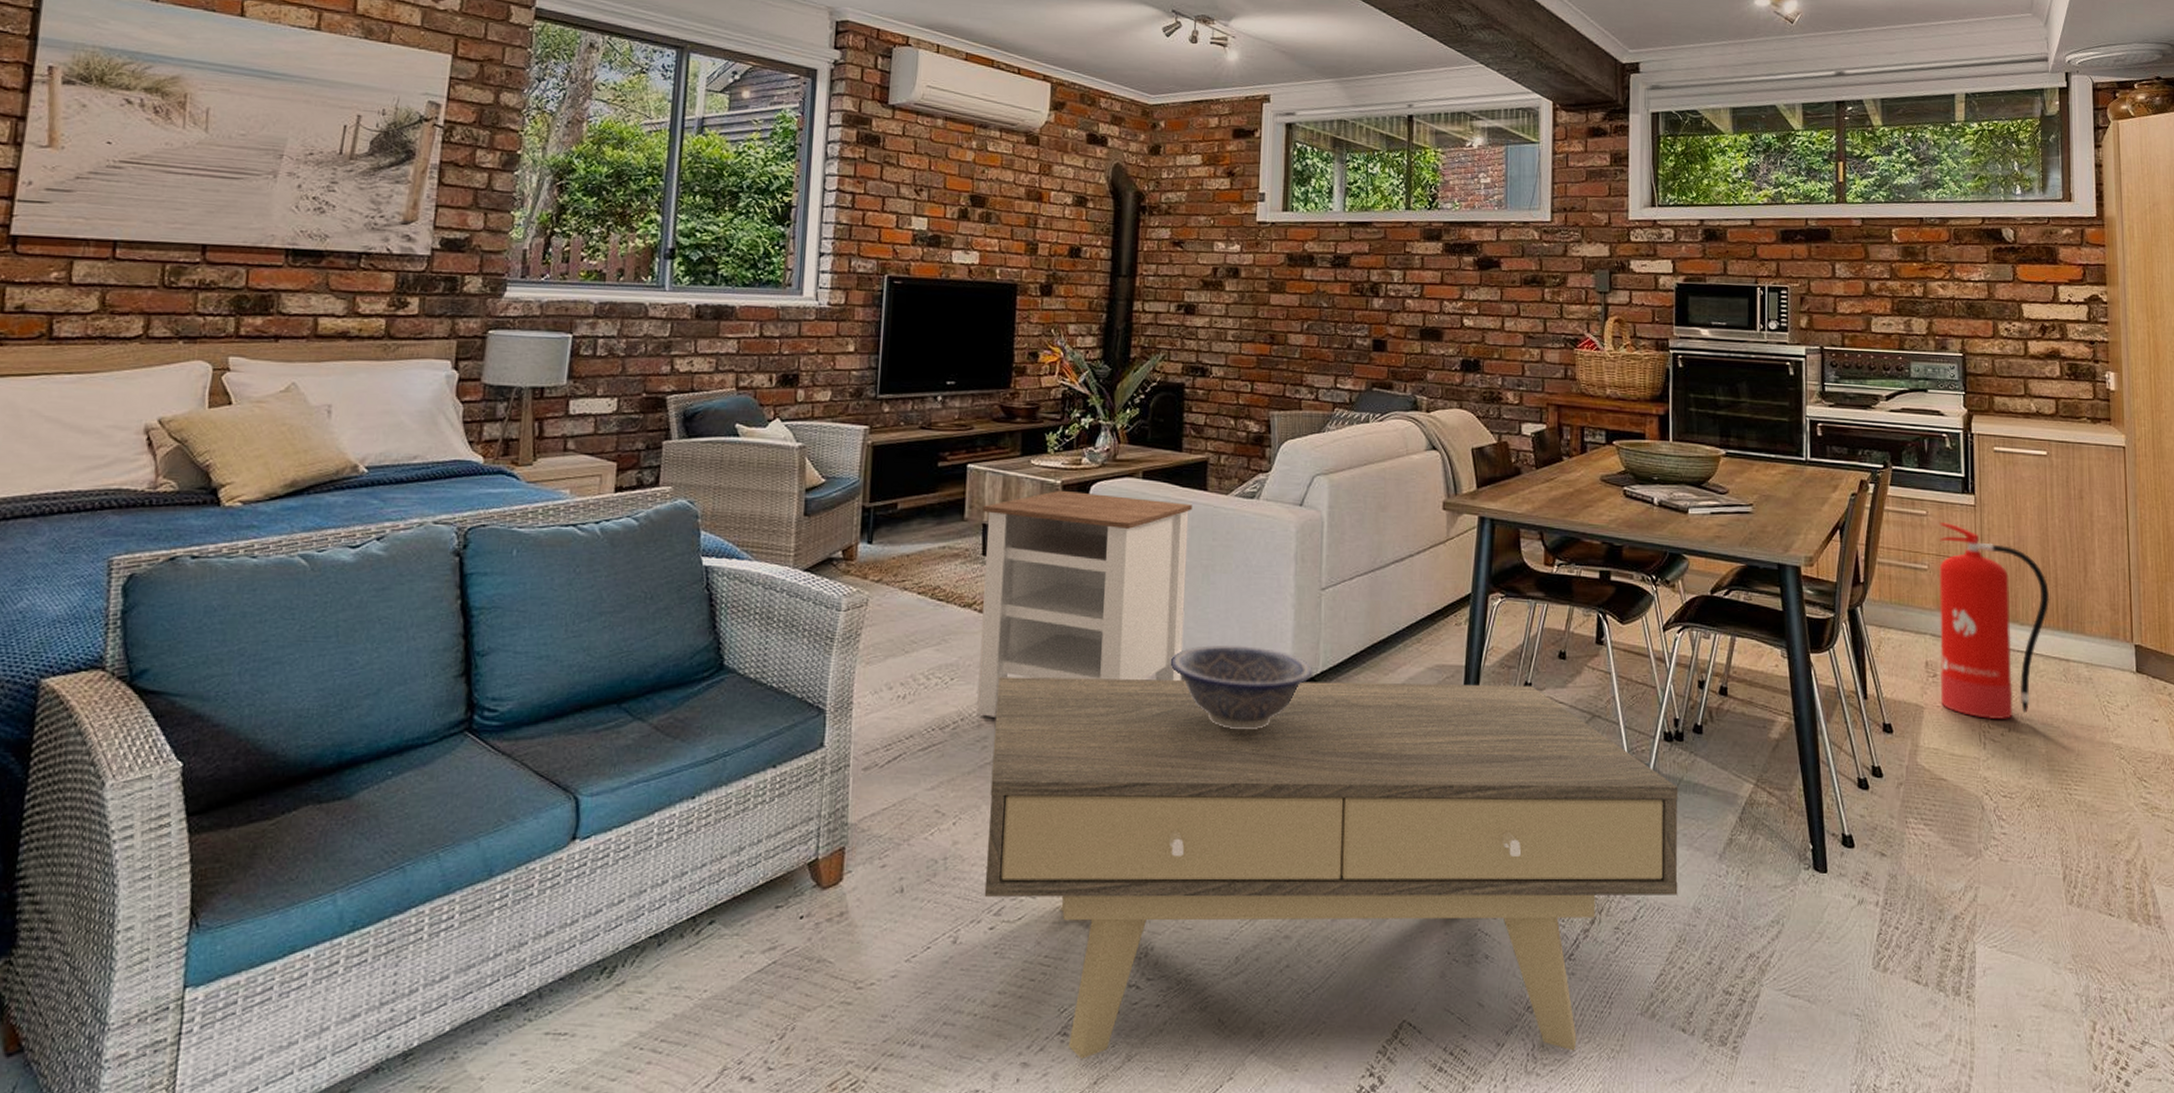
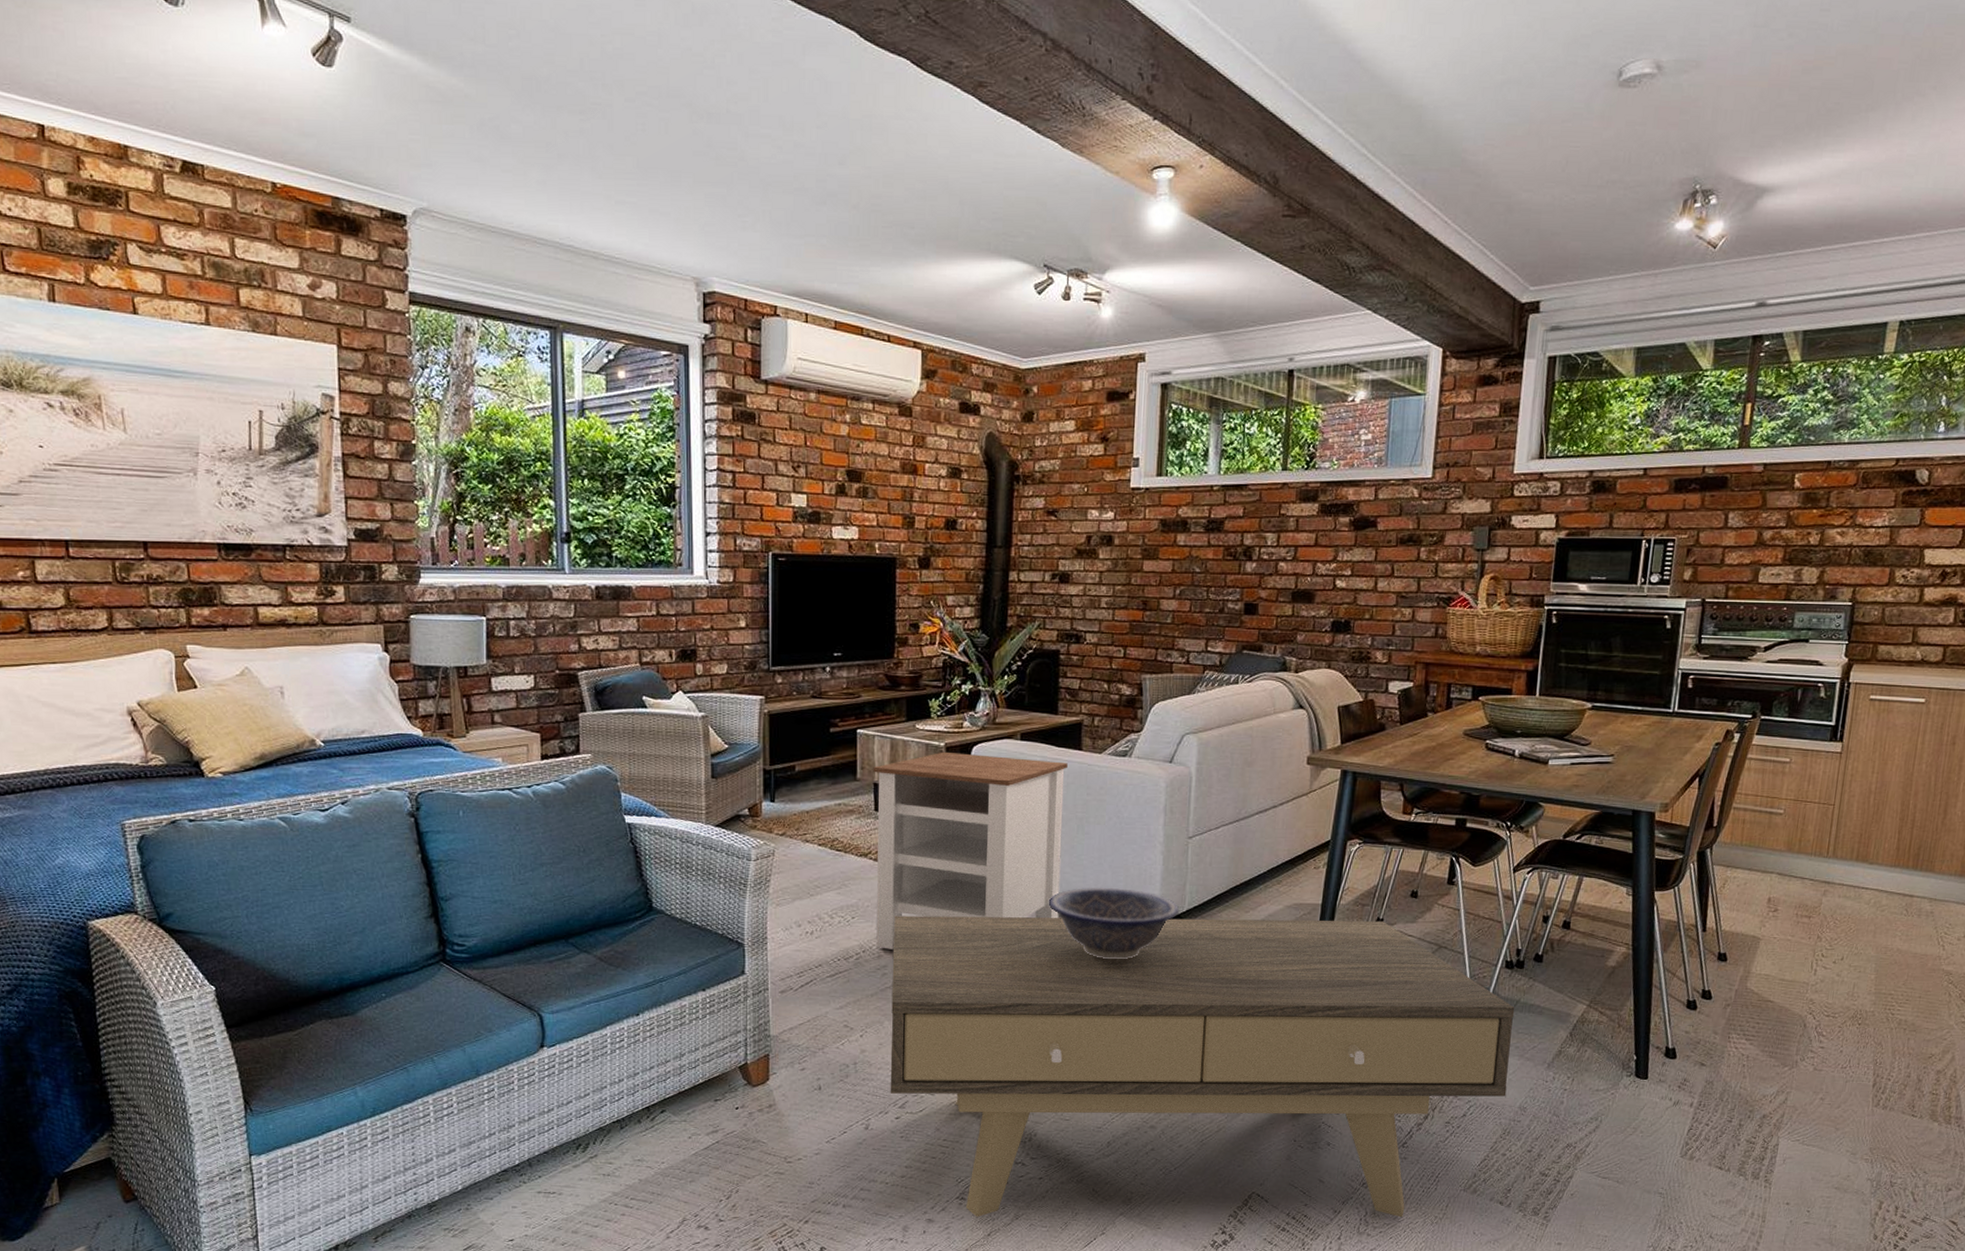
fire extinguisher: present [1939,522,2050,720] -> none [1778,769,1904,950]

